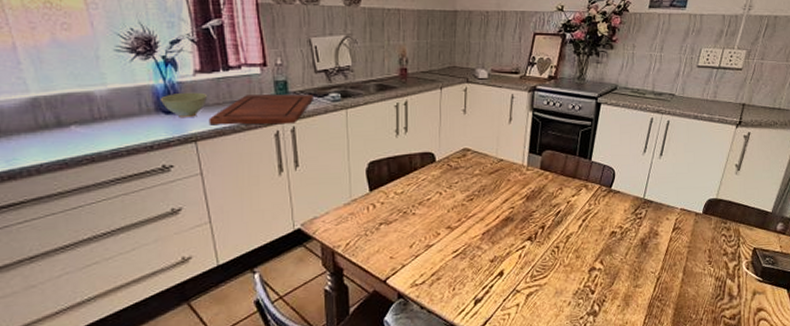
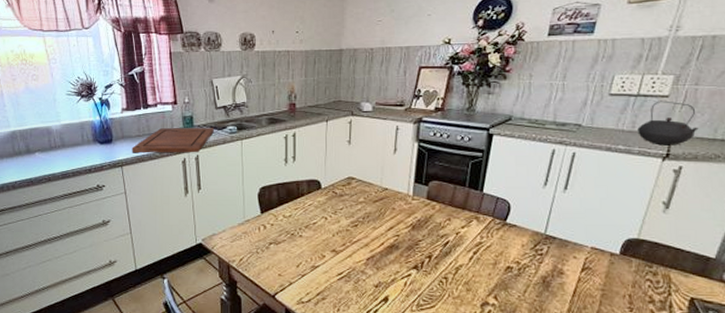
bowl: present [159,92,208,119] -> none [96,126,132,148]
teapot: none [718,73,763,114] -> present [637,100,699,146]

